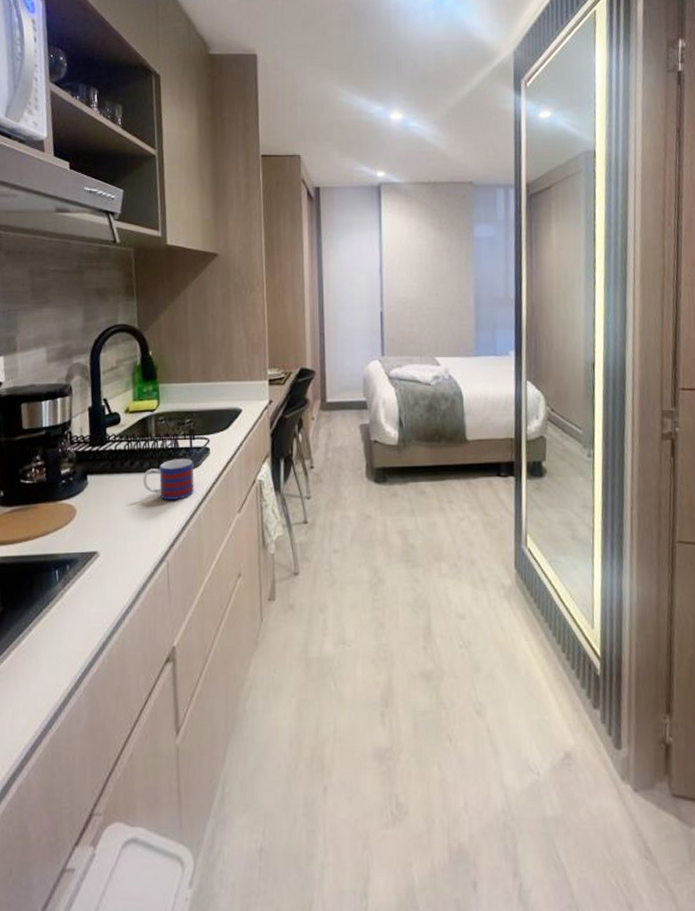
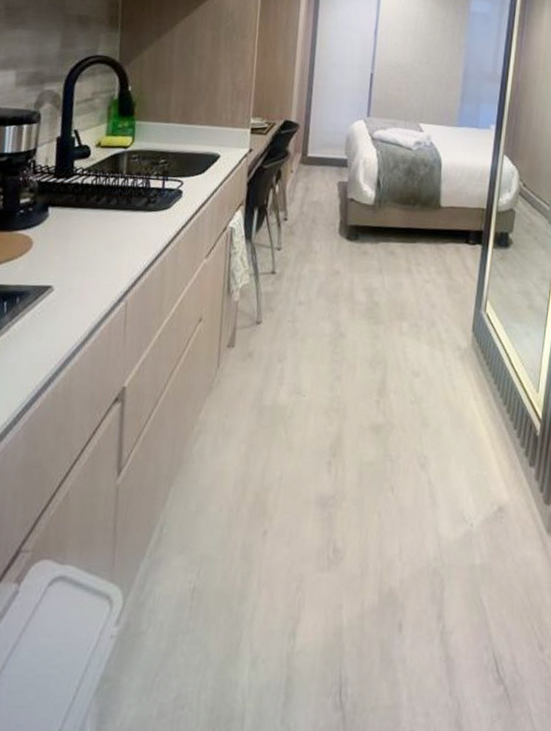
mug: present [143,458,194,500] -> none [108,198,164,240]

